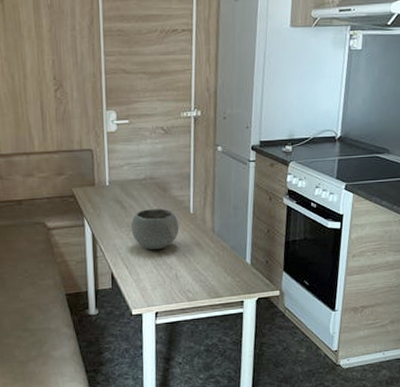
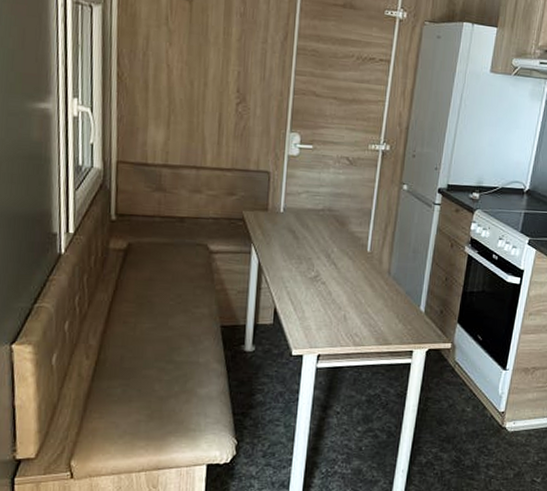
bowl: present [131,208,179,250] -> none [301,242,354,288]

